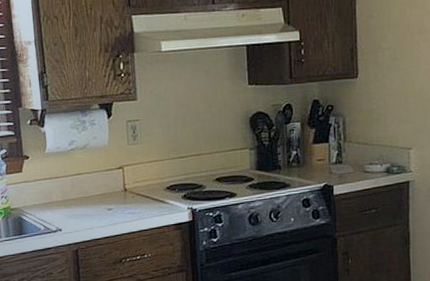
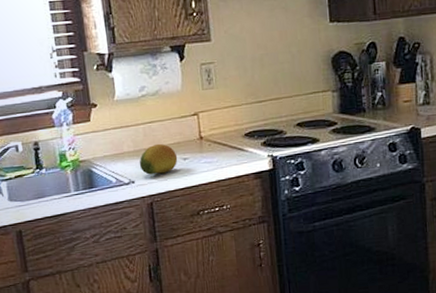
fruit: none [66,194,103,223] -> present [139,143,178,175]

